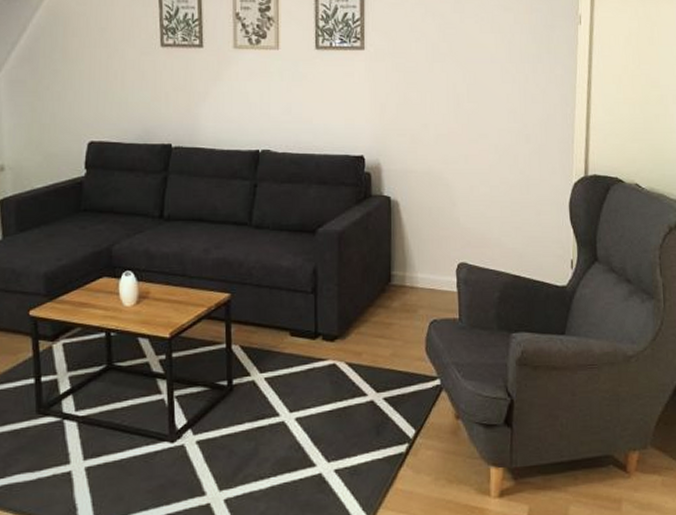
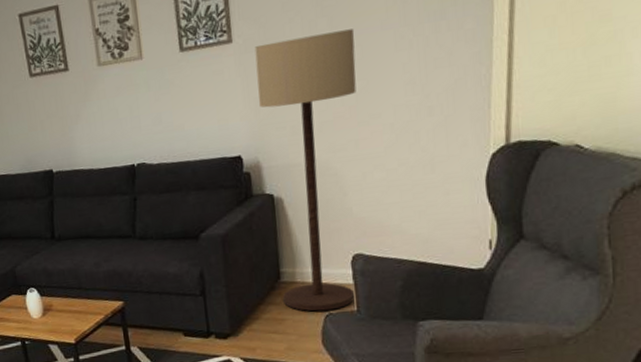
floor lamp: none [384,56,470,317] -> present [254,29,357,312]

